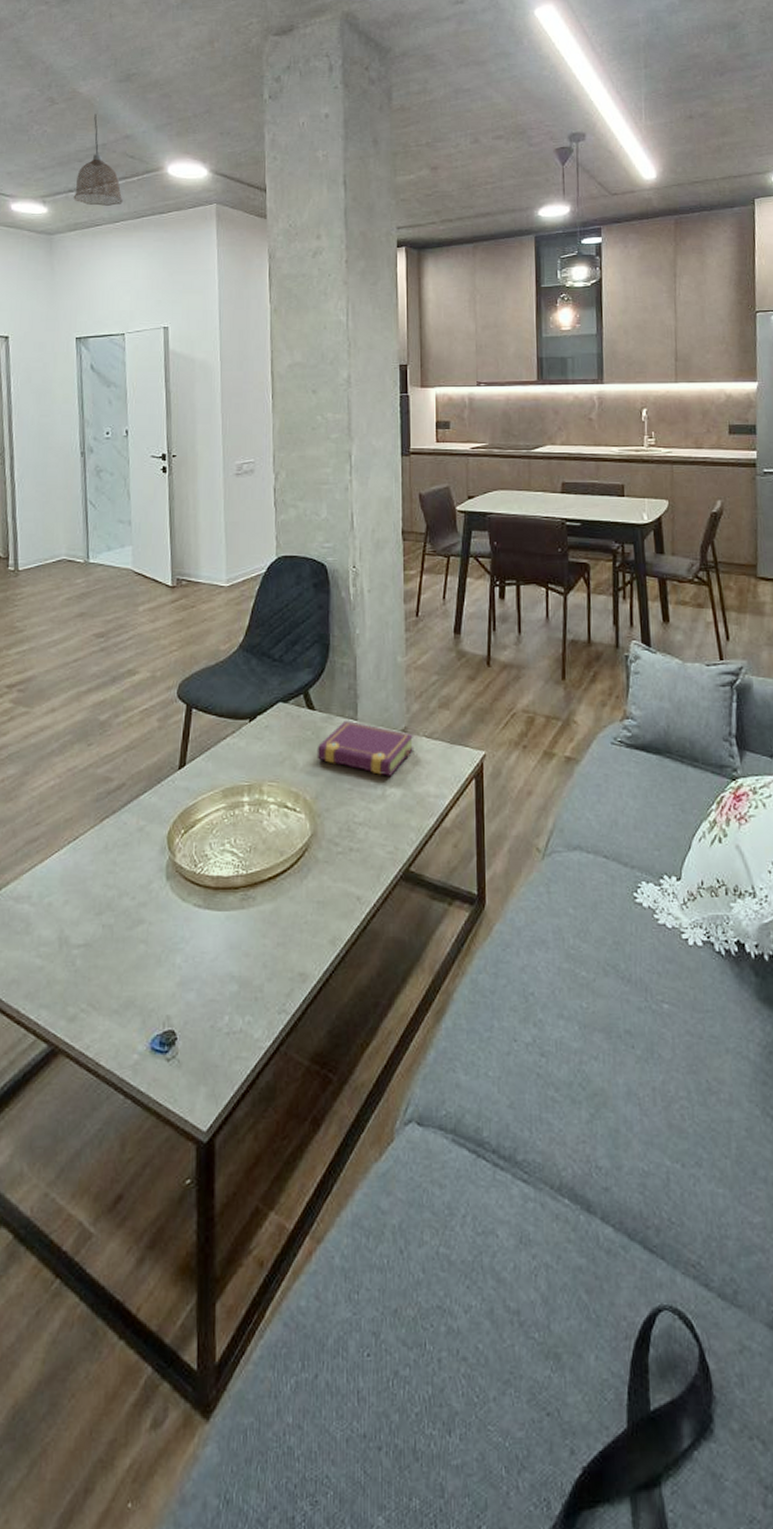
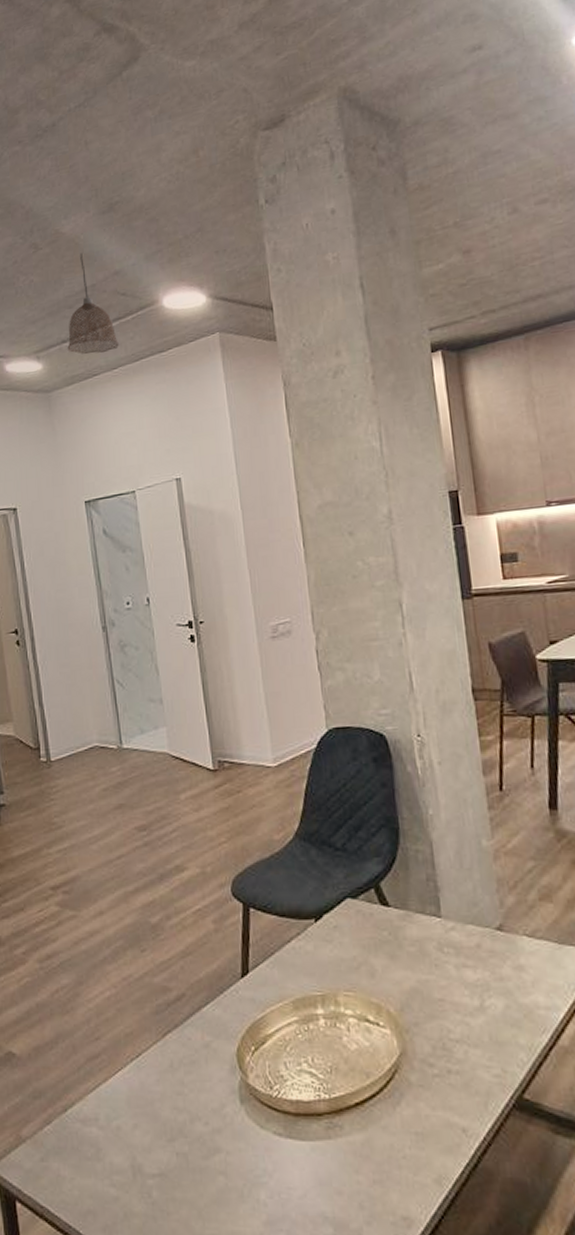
book: present [317,721,415,776] -> none [396,918,514,984]

